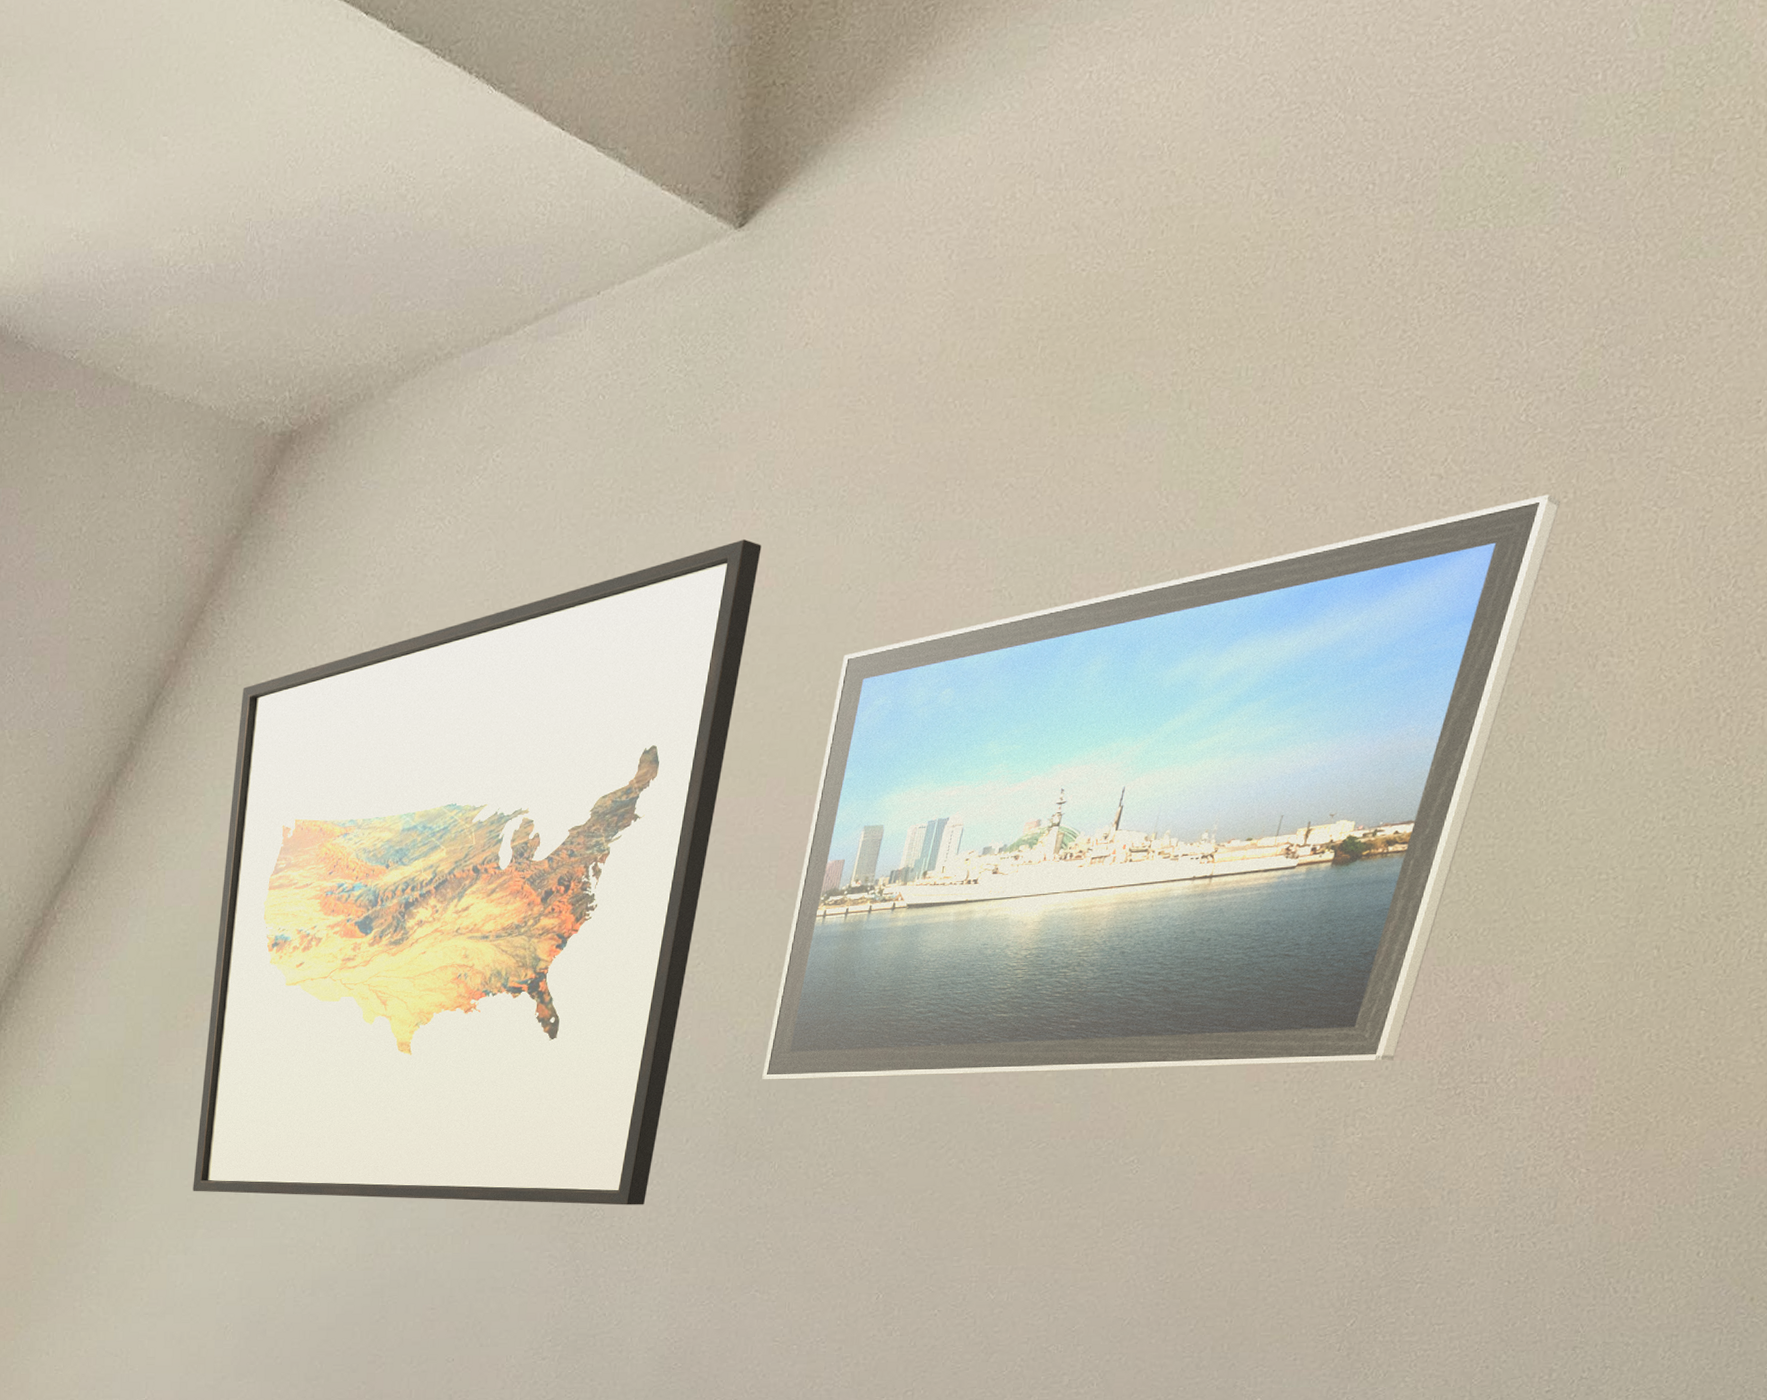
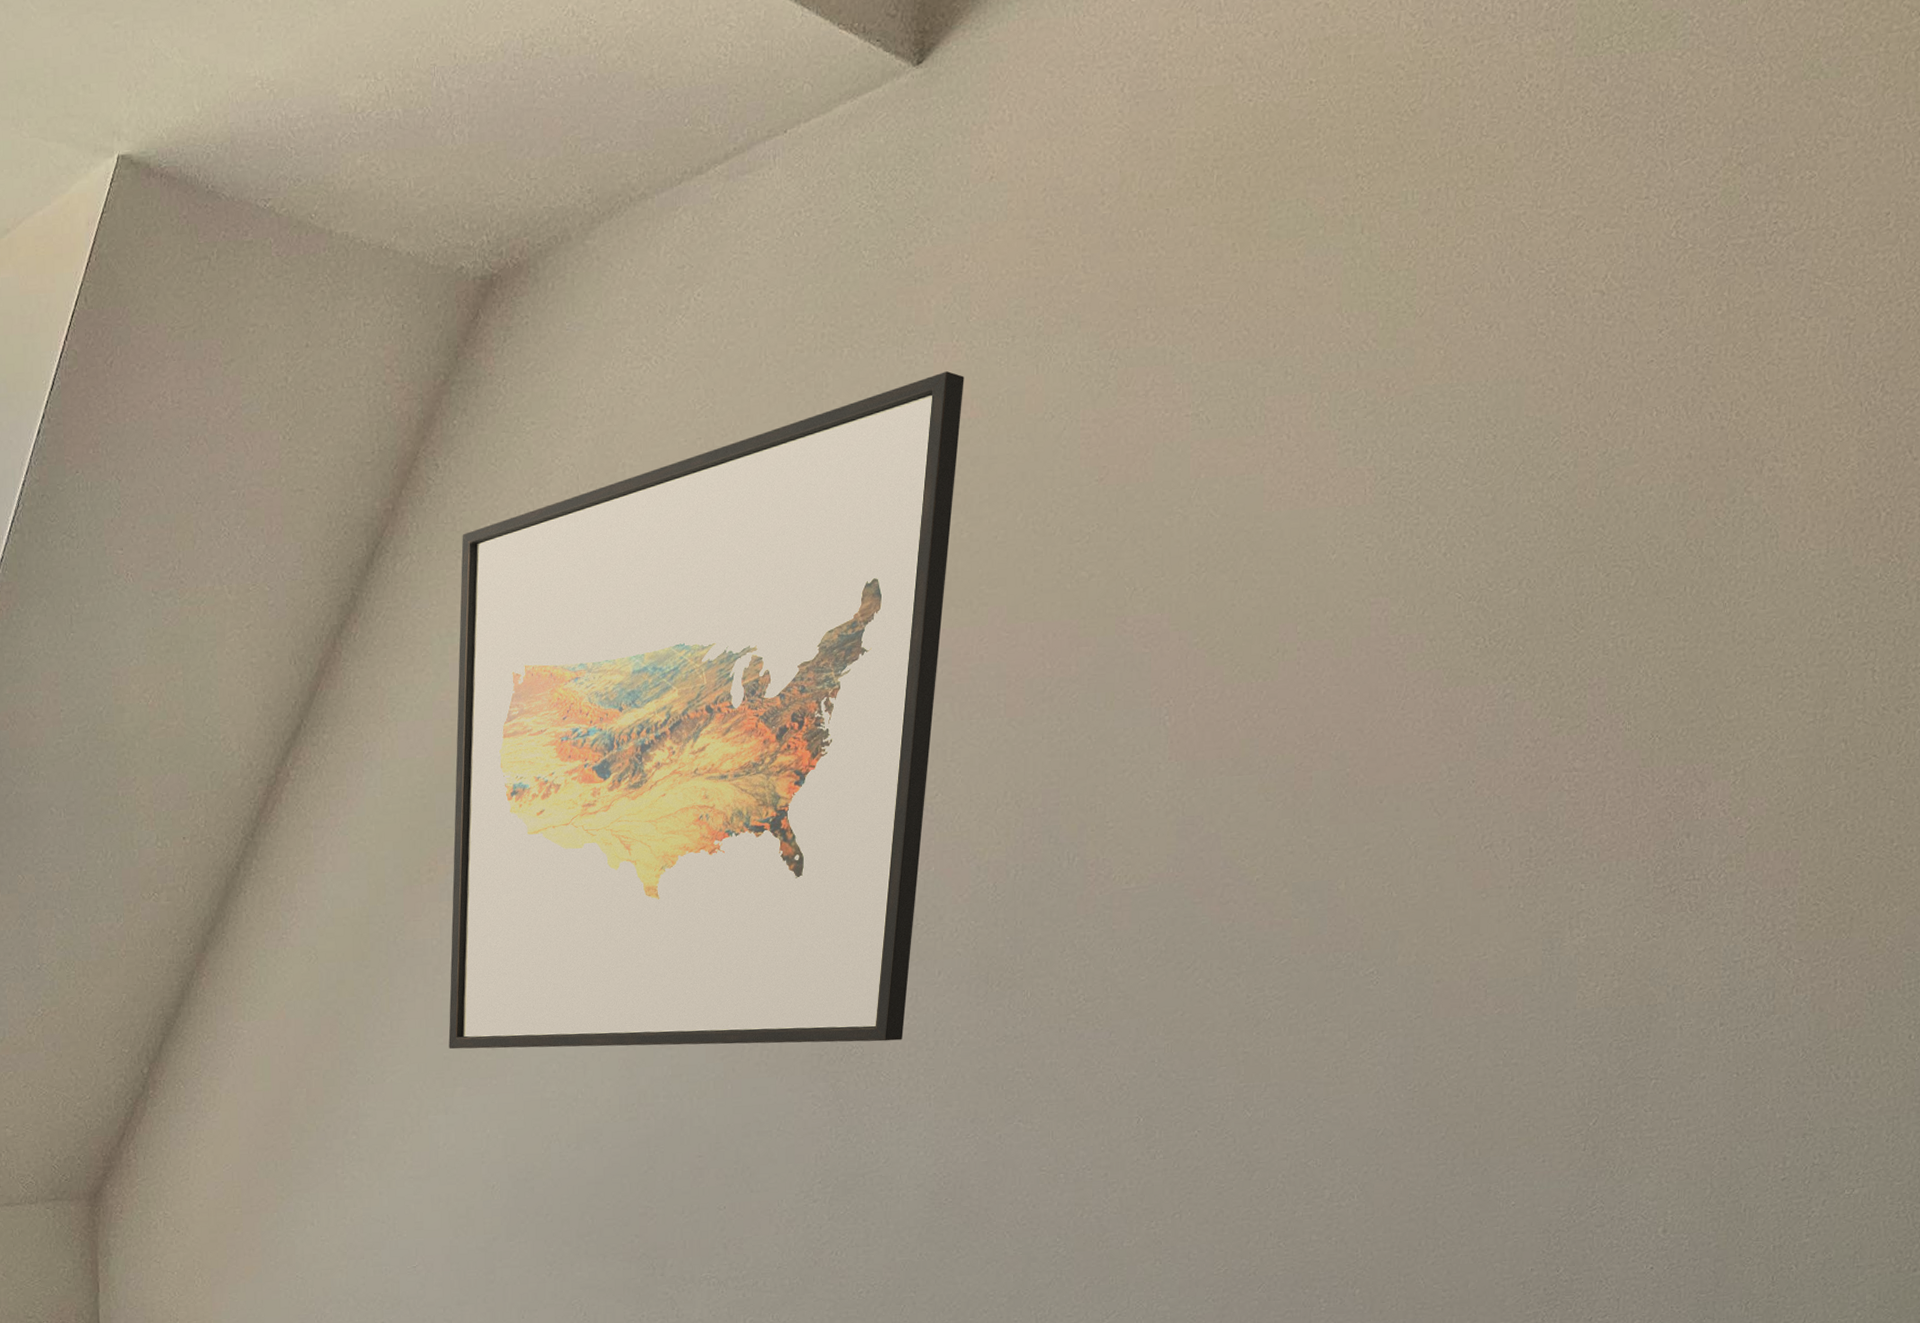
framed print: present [762,494,1560,1080] -> none [1008,307,1715,909]

